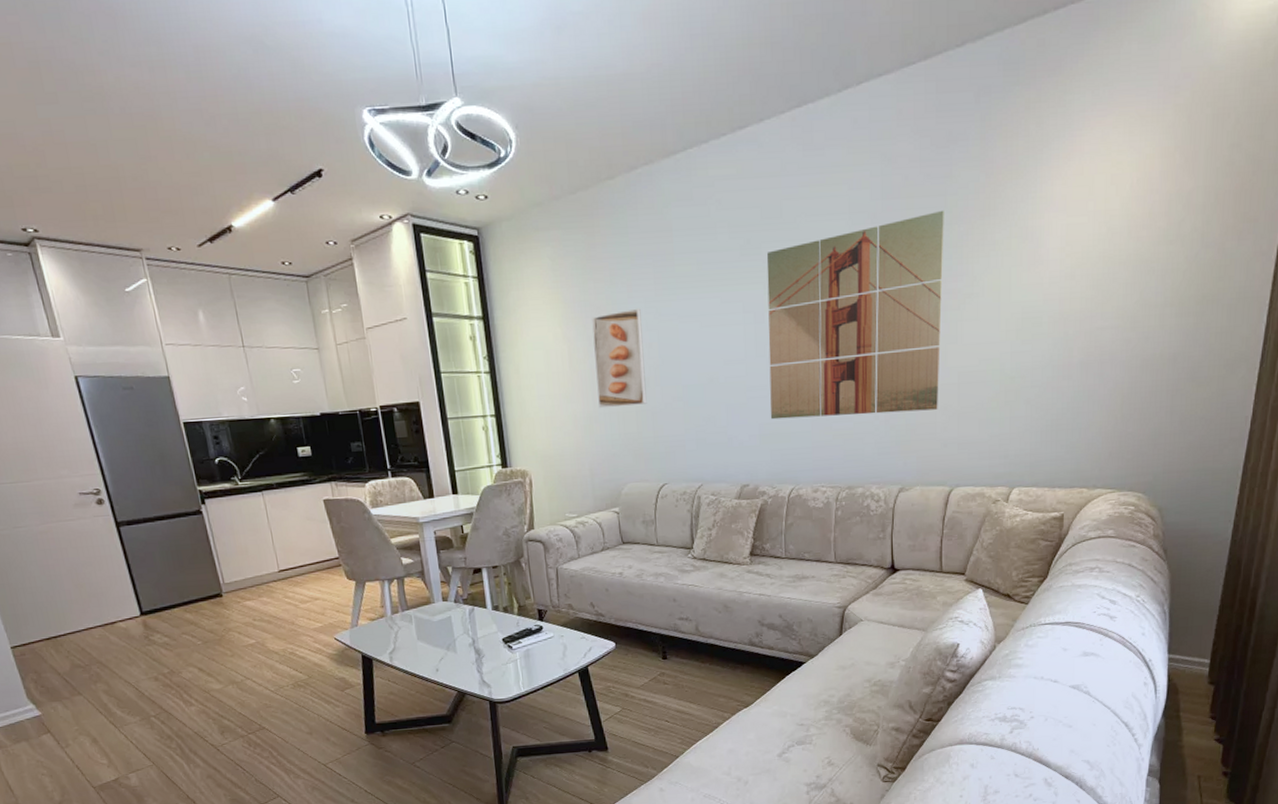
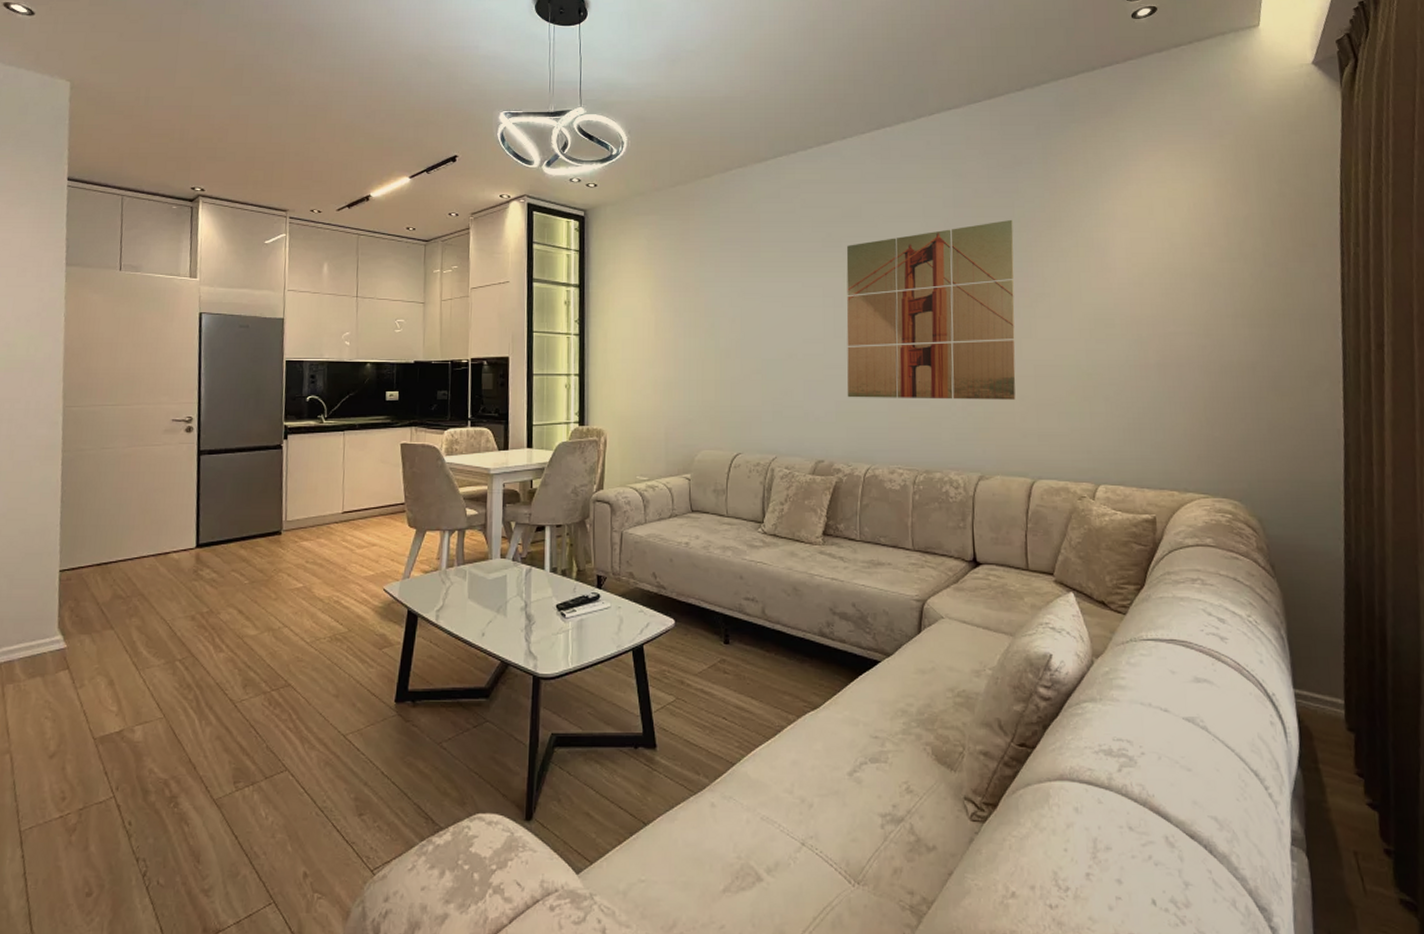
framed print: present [592,308,647,409] -> none [679,286,726,375]

